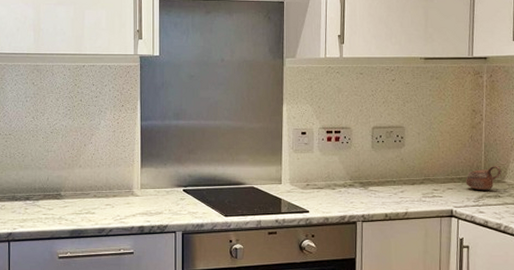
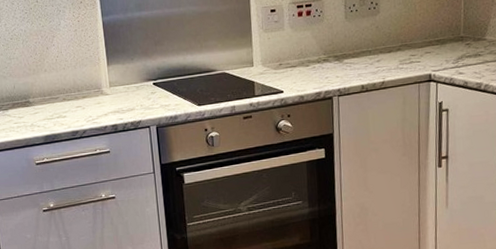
cup: present [466,166,502,191] -> none [444,23,482,51]

